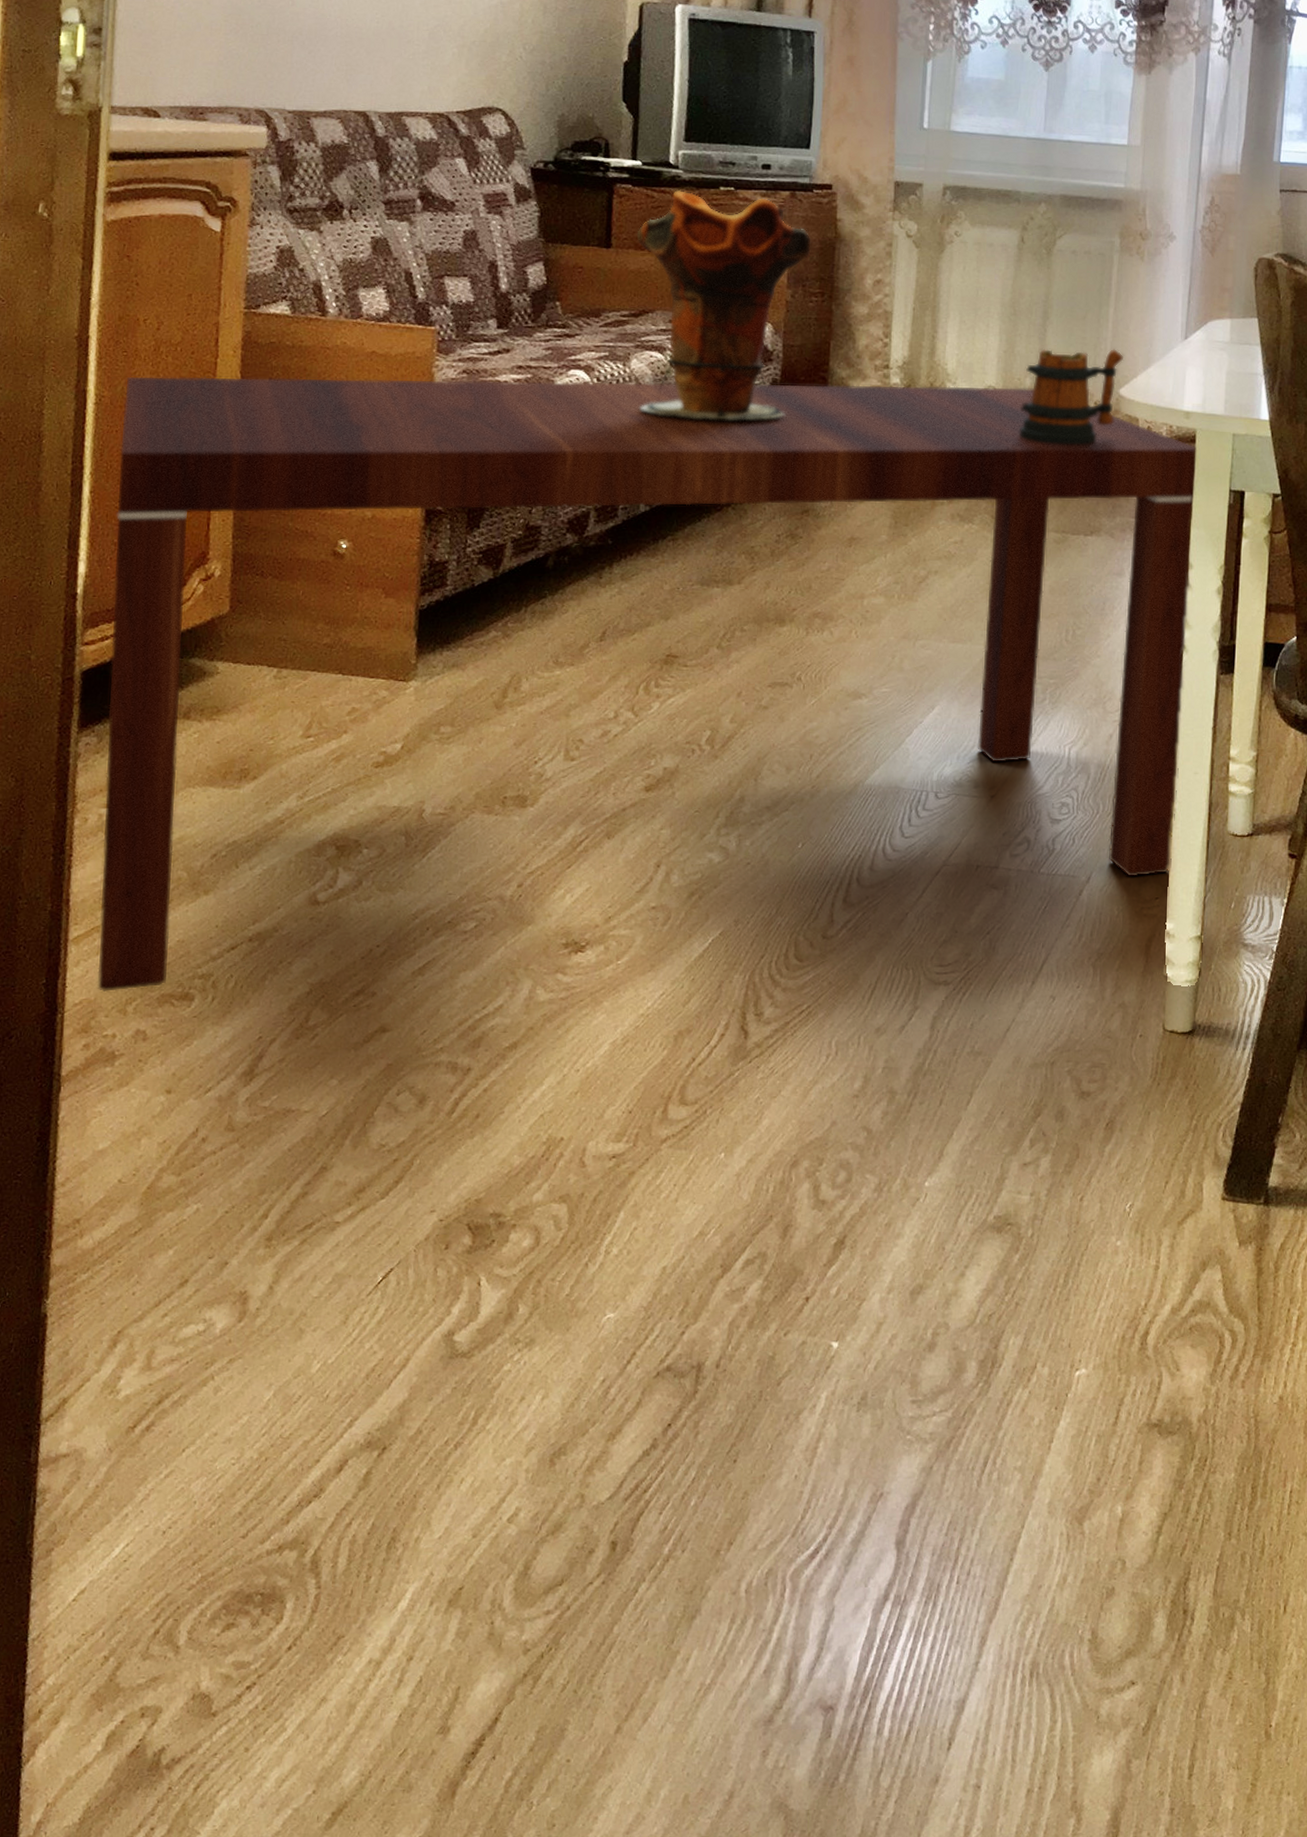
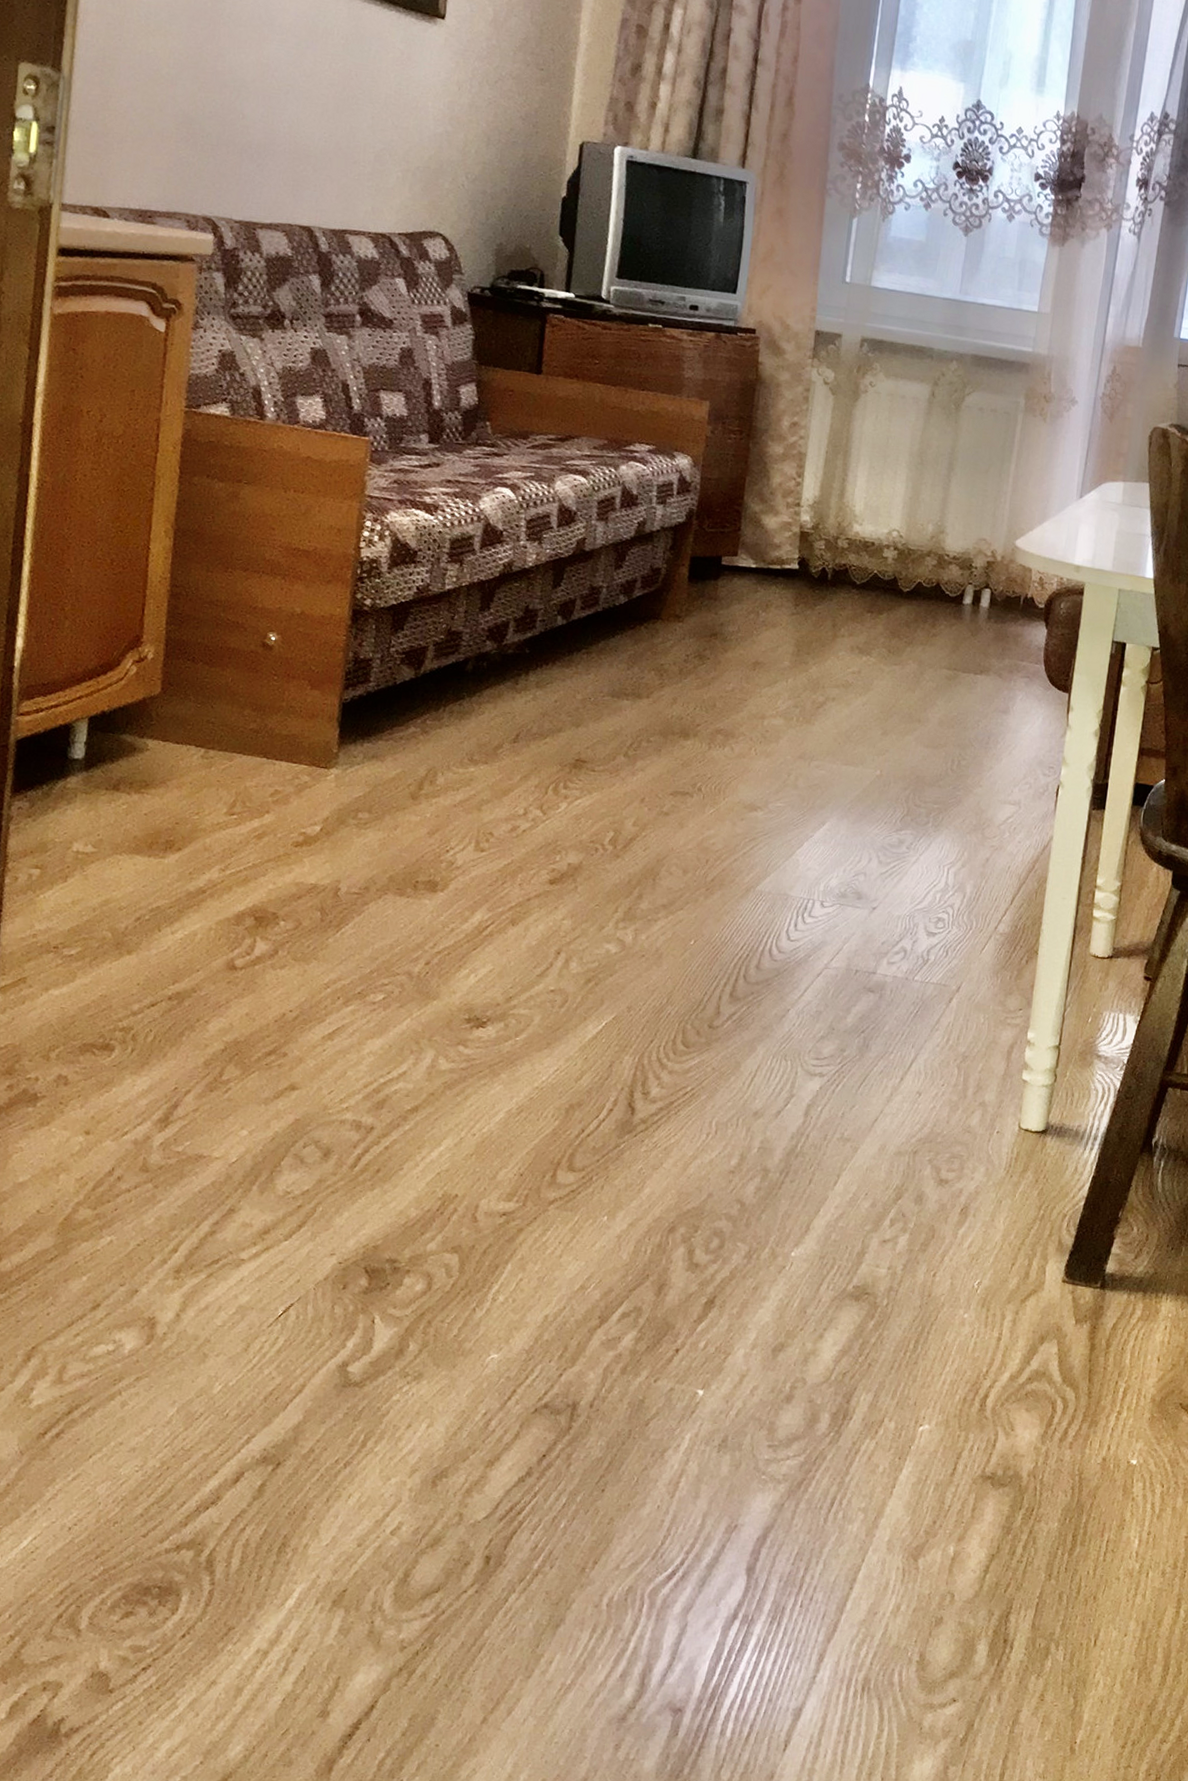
coffee table: present [97,377,1196,991] -> none [23,465,1084,1038]
decorative vase: present [636,190,811,419] -> none [562,324,733,546]
mug: present [1019,348,1124,445] -> none [919,497,1022,590]

